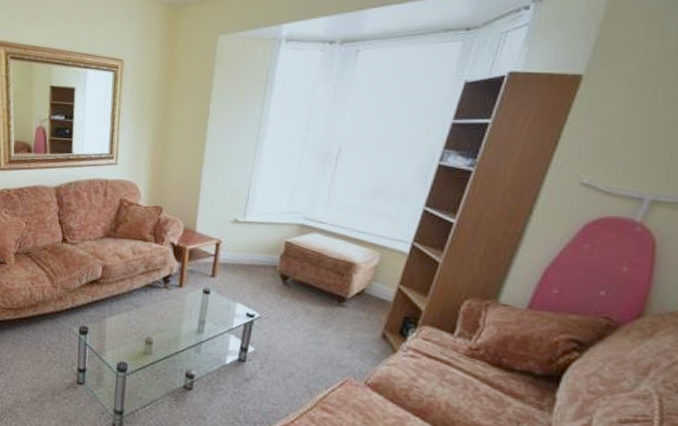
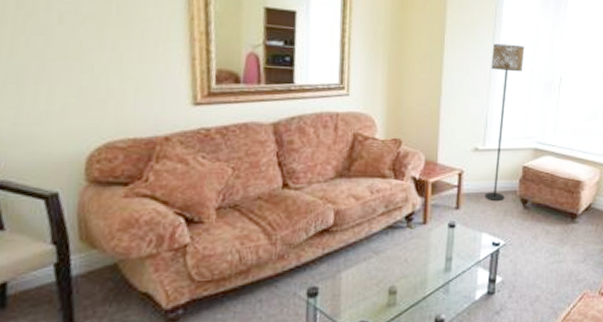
floor lamp: none [241,112,298,274] -> present [484,43,525,200]

